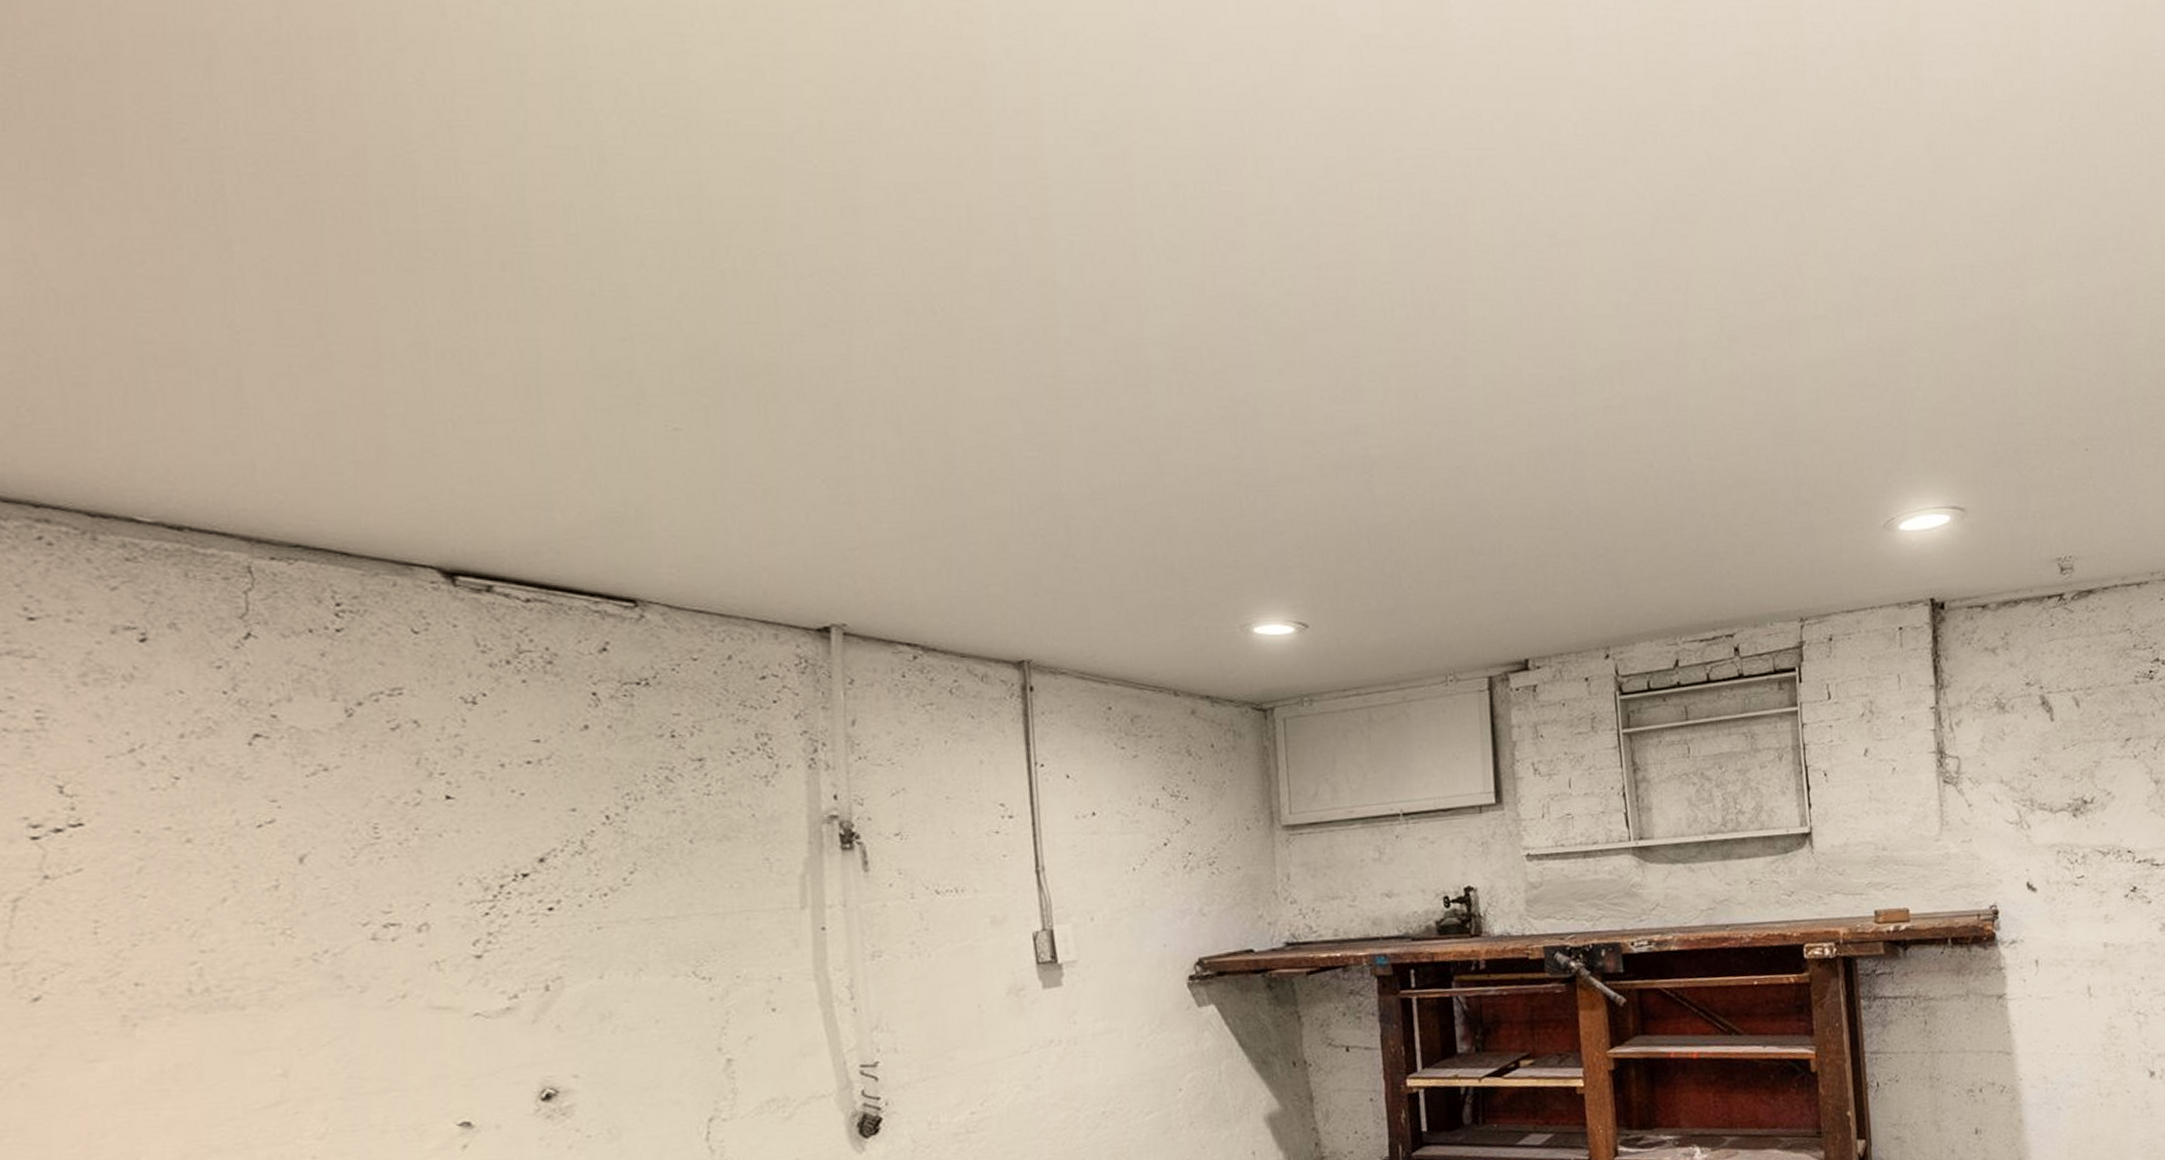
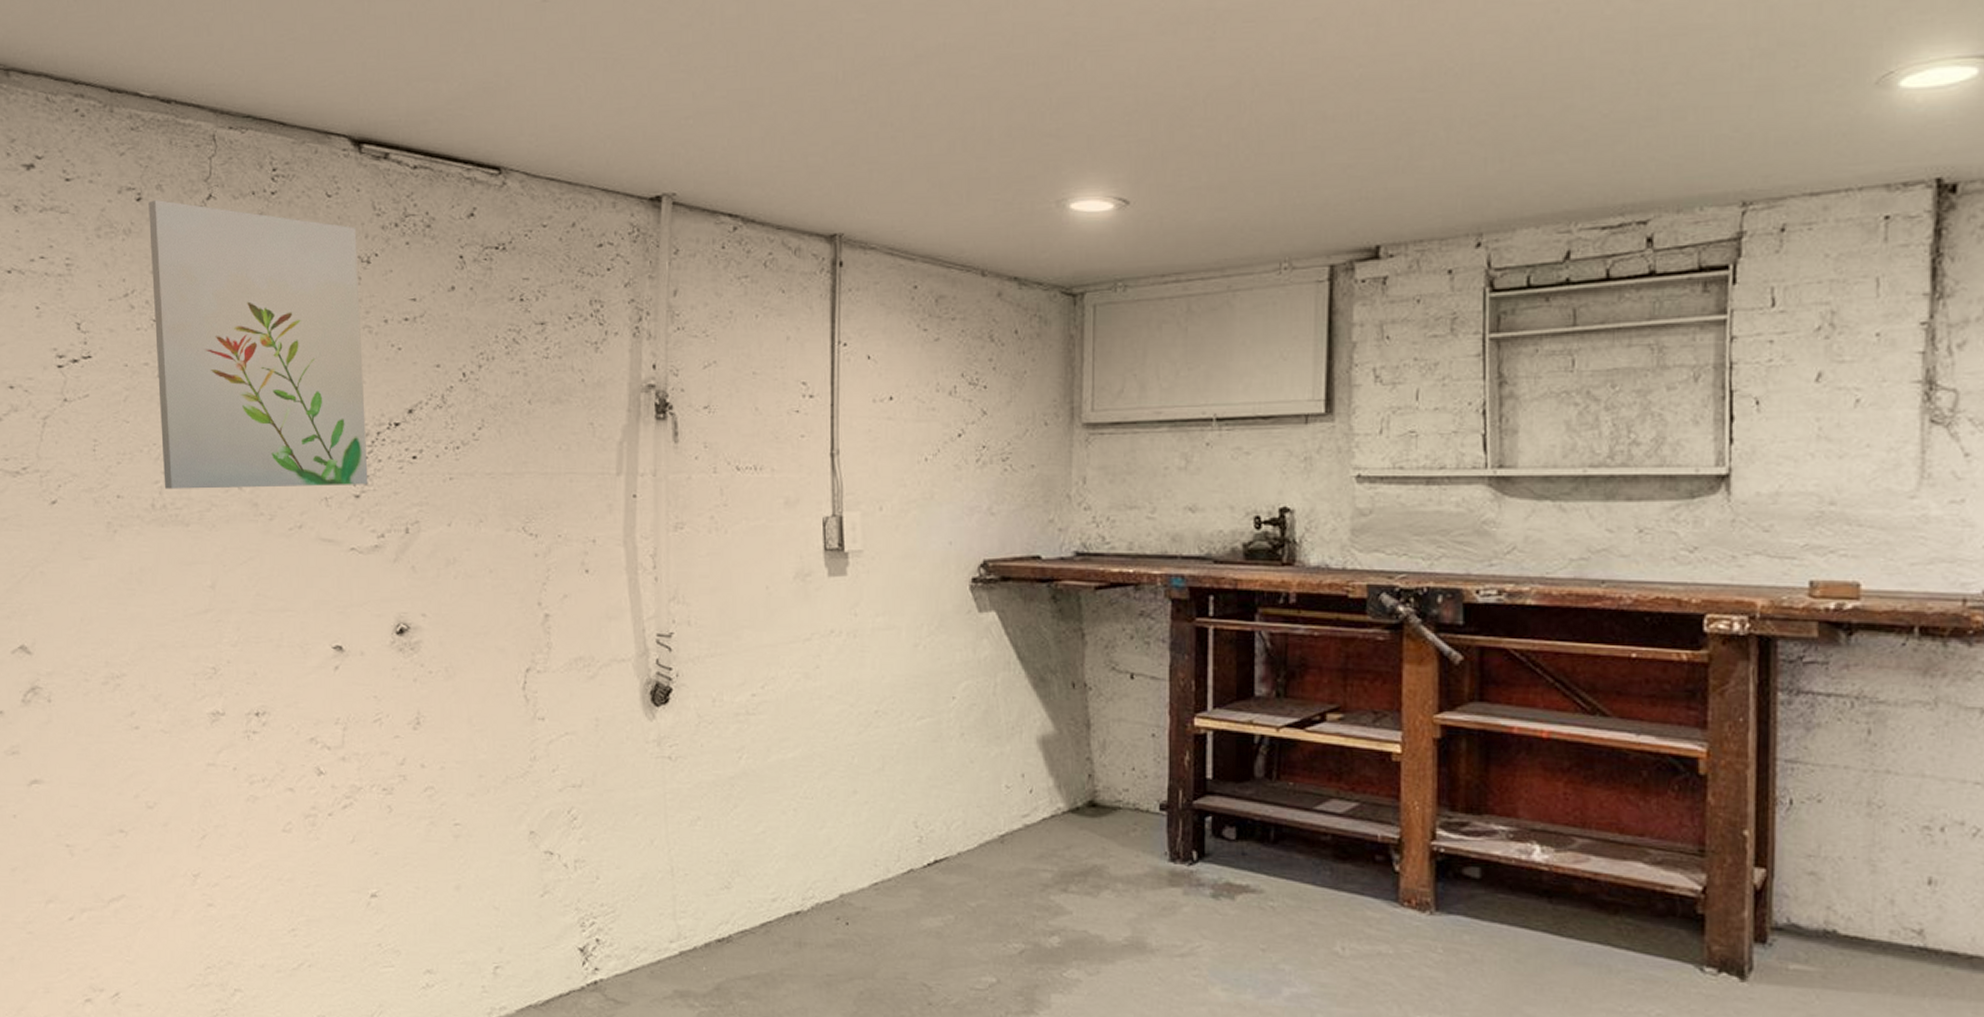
wall art: none [158,640,492,970] -> present [148,200,368,489]

